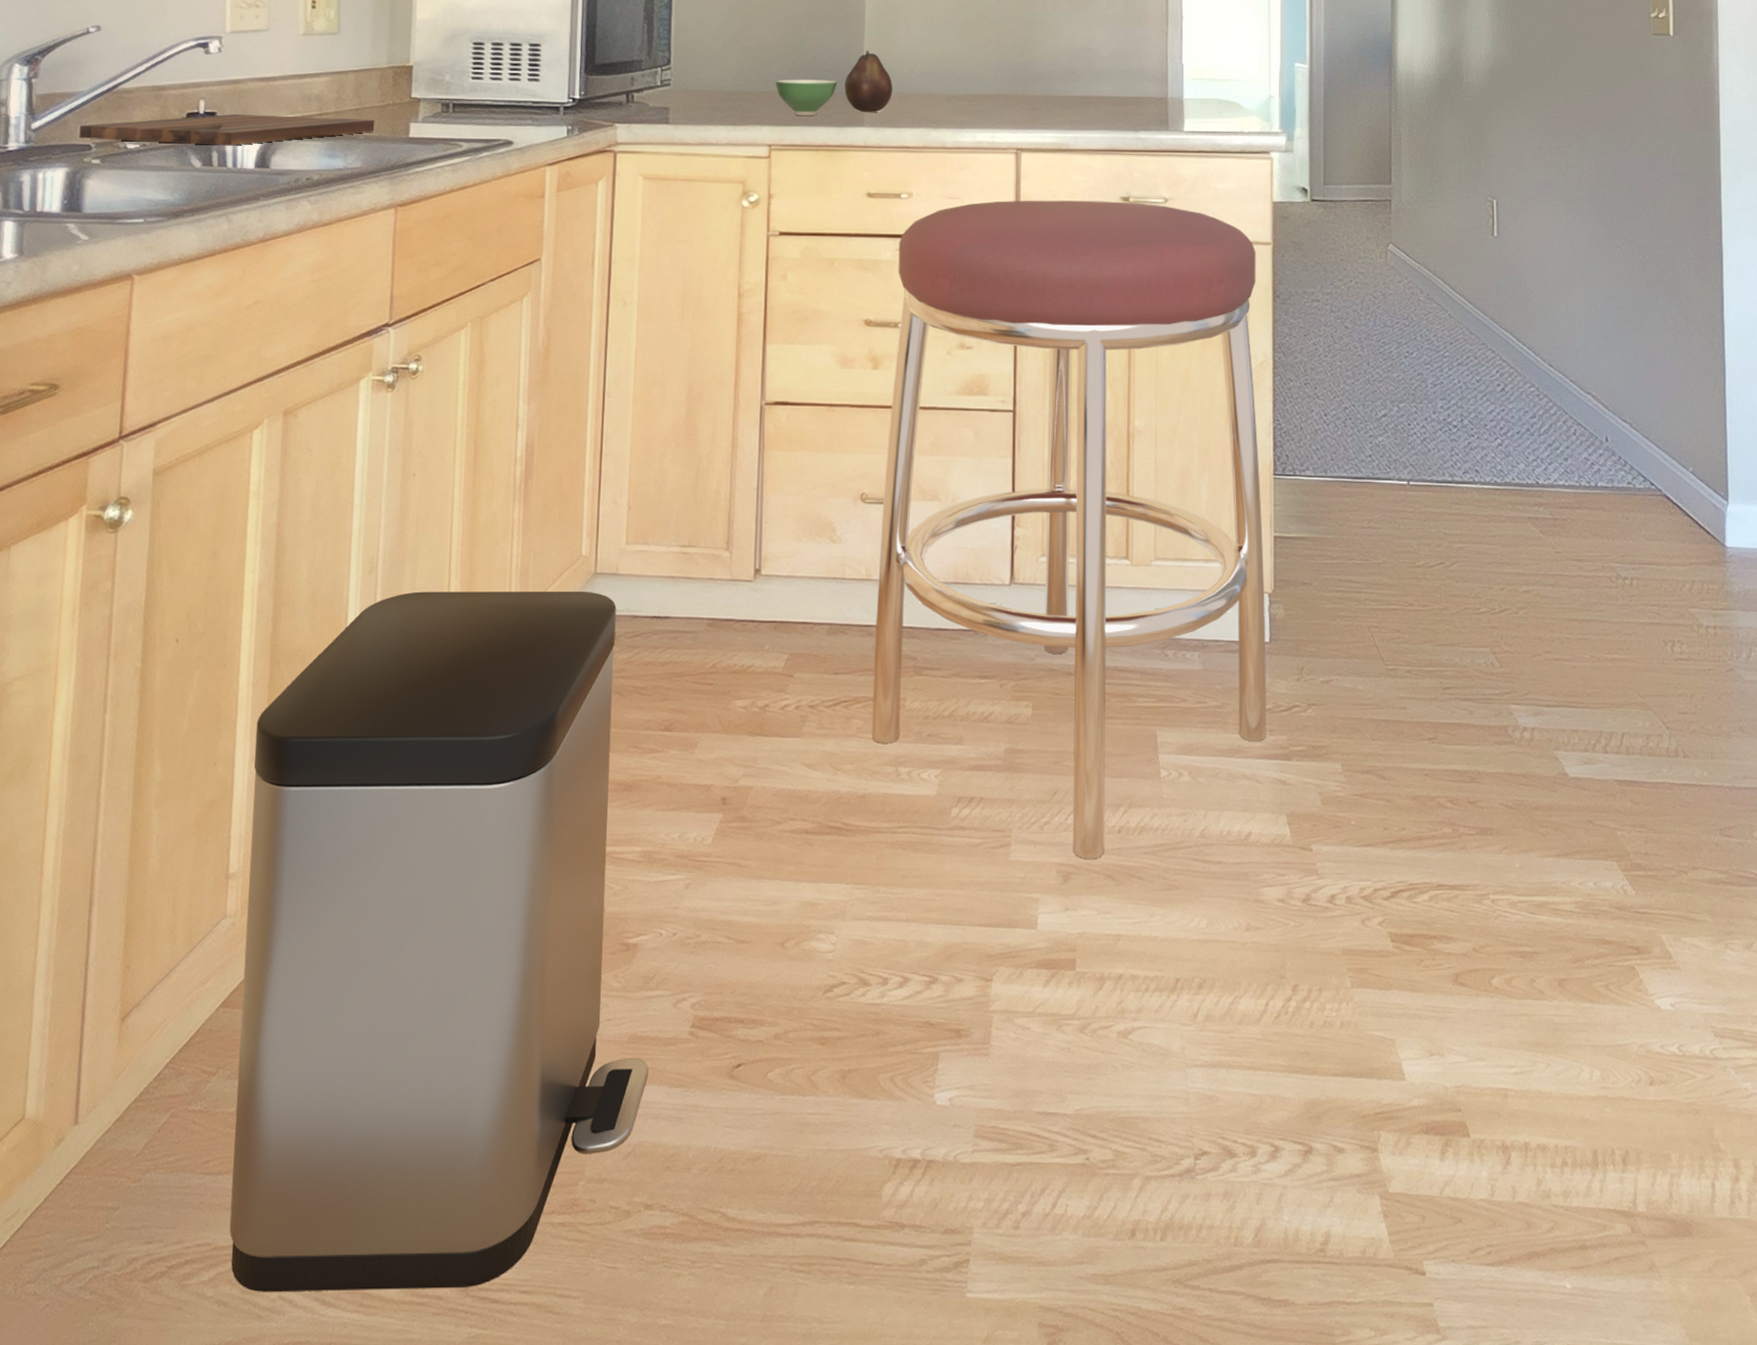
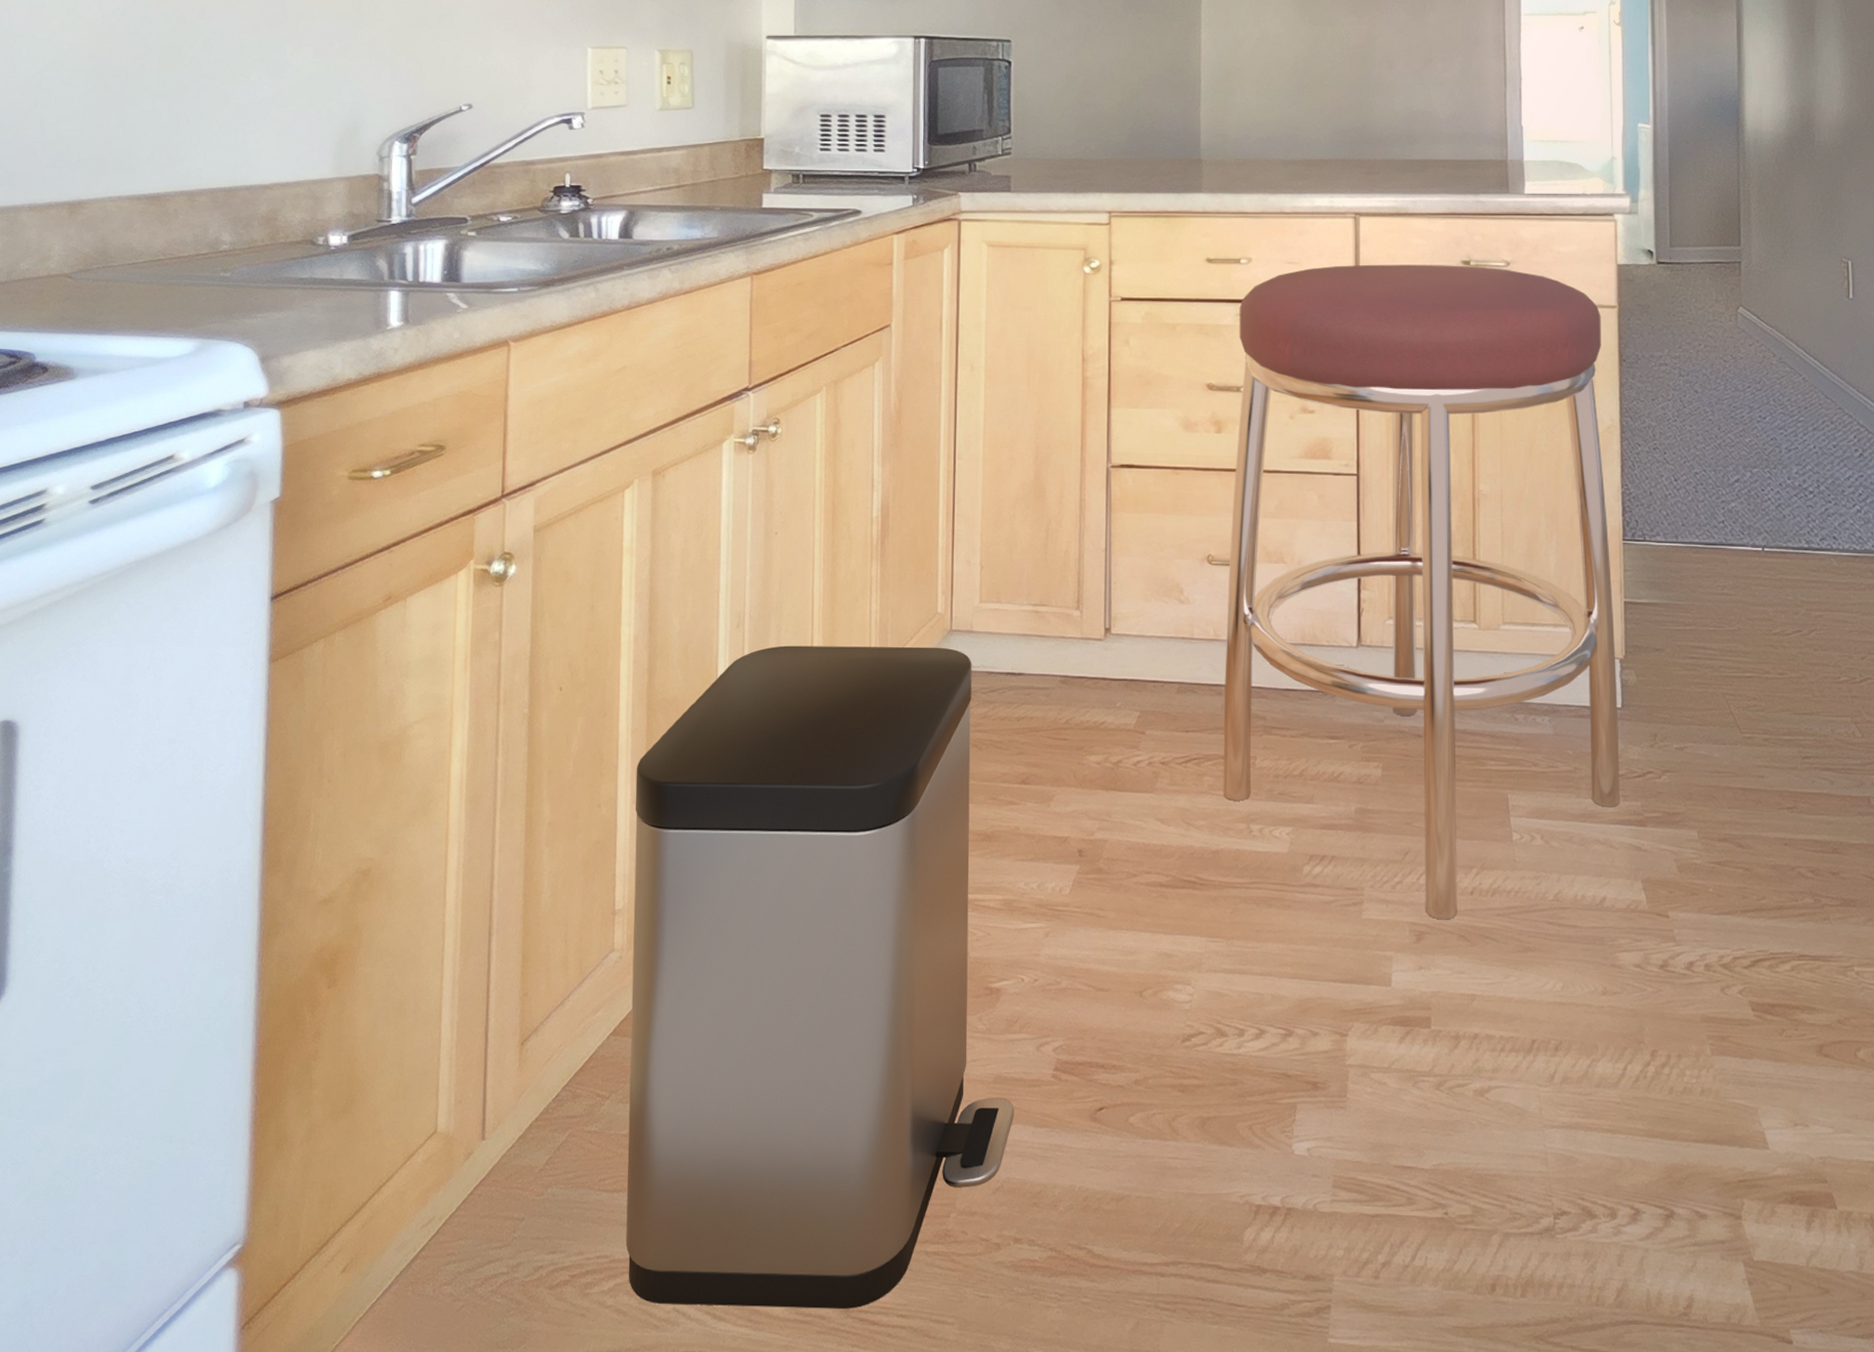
cutting board: present [79,113,375,146] -> none [456,186,730,218]
bowl: present [775,79,838,117] -> none [1113,146,1175,183]
fruit: present [844,50,893,113] -> none [1182,116,1230,179]

